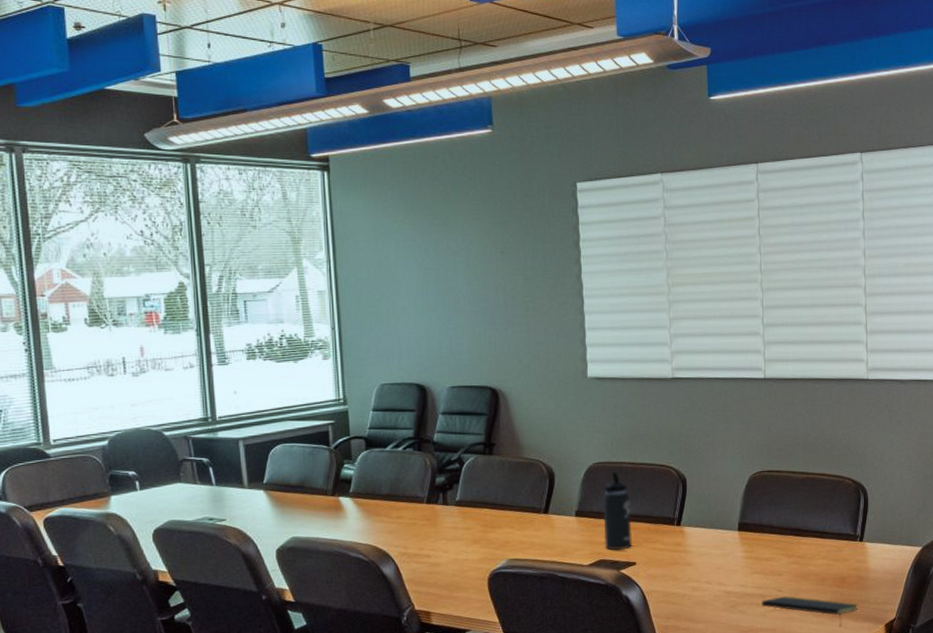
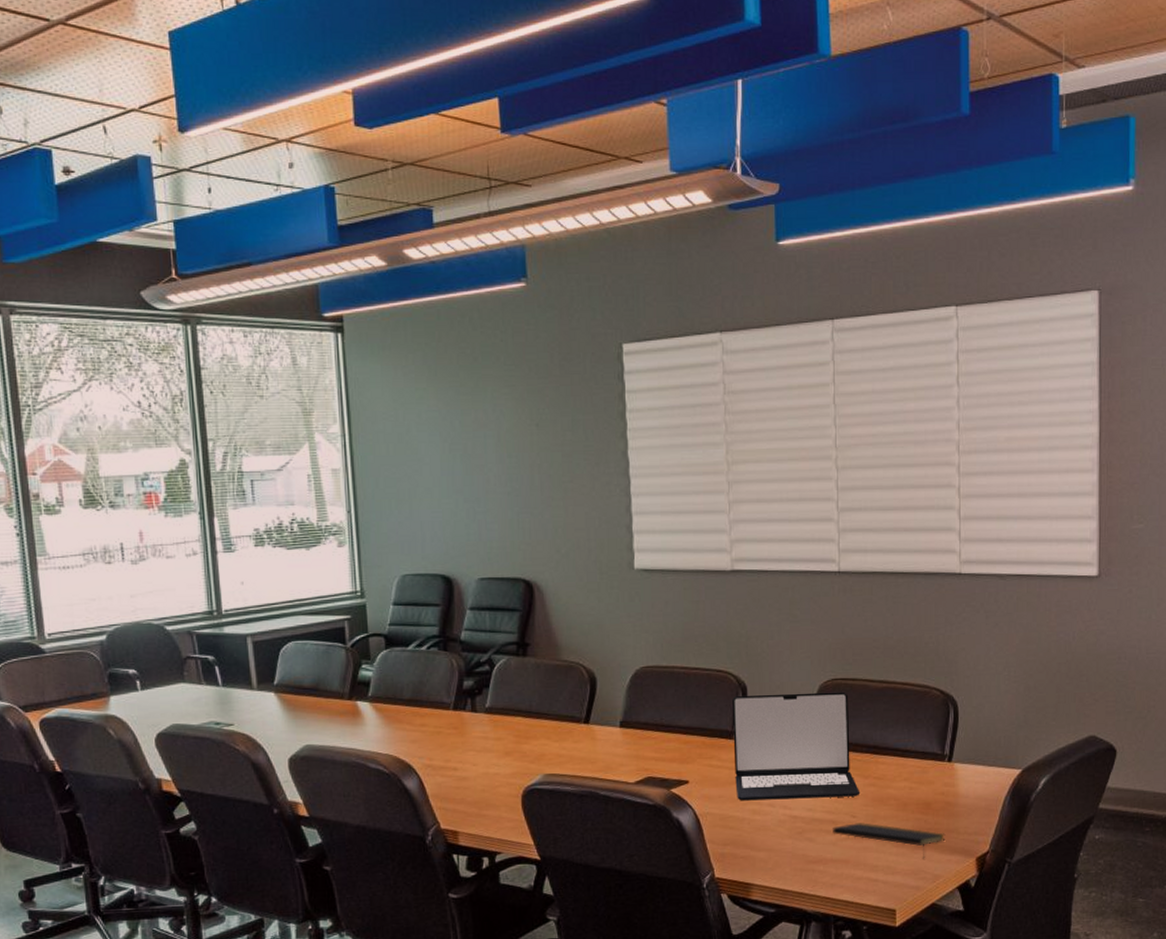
thermos bottle: present [603,472,633,551] -> none [651,678,685,767]
laptop: none [674,482,784,579] -> present [733,691,859,801]

